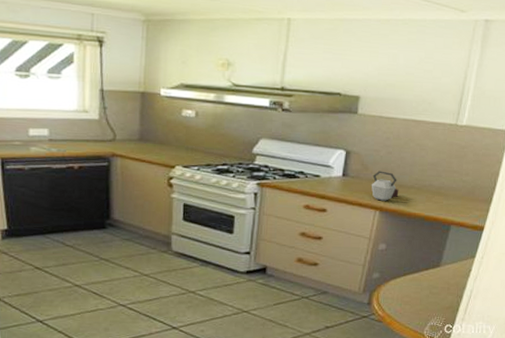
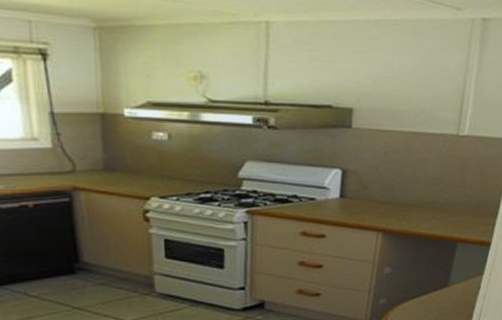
kettle: present [371,171,399,201] -> none [371,189,401,222]

